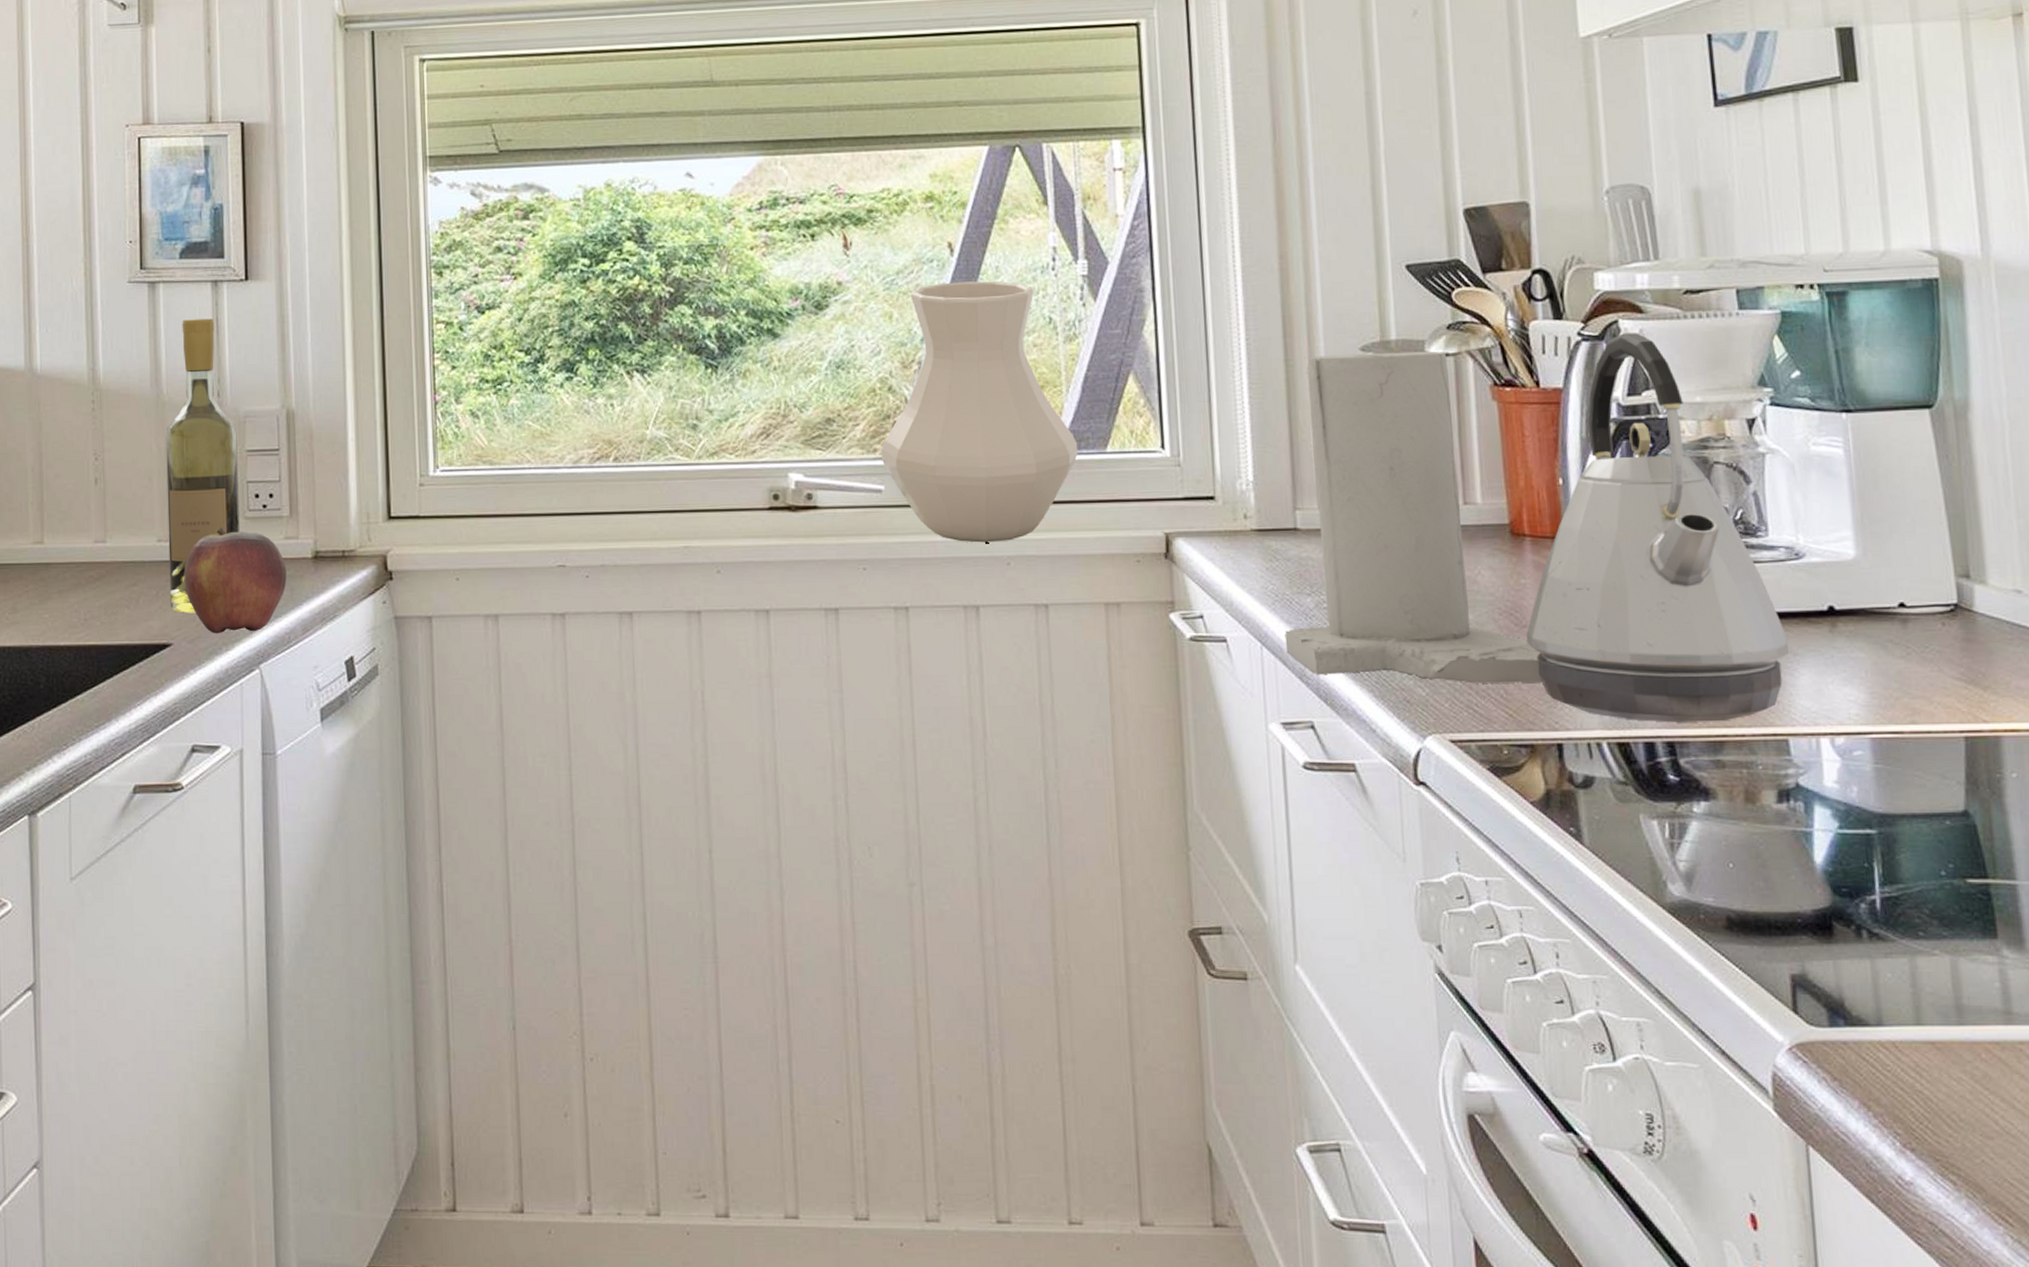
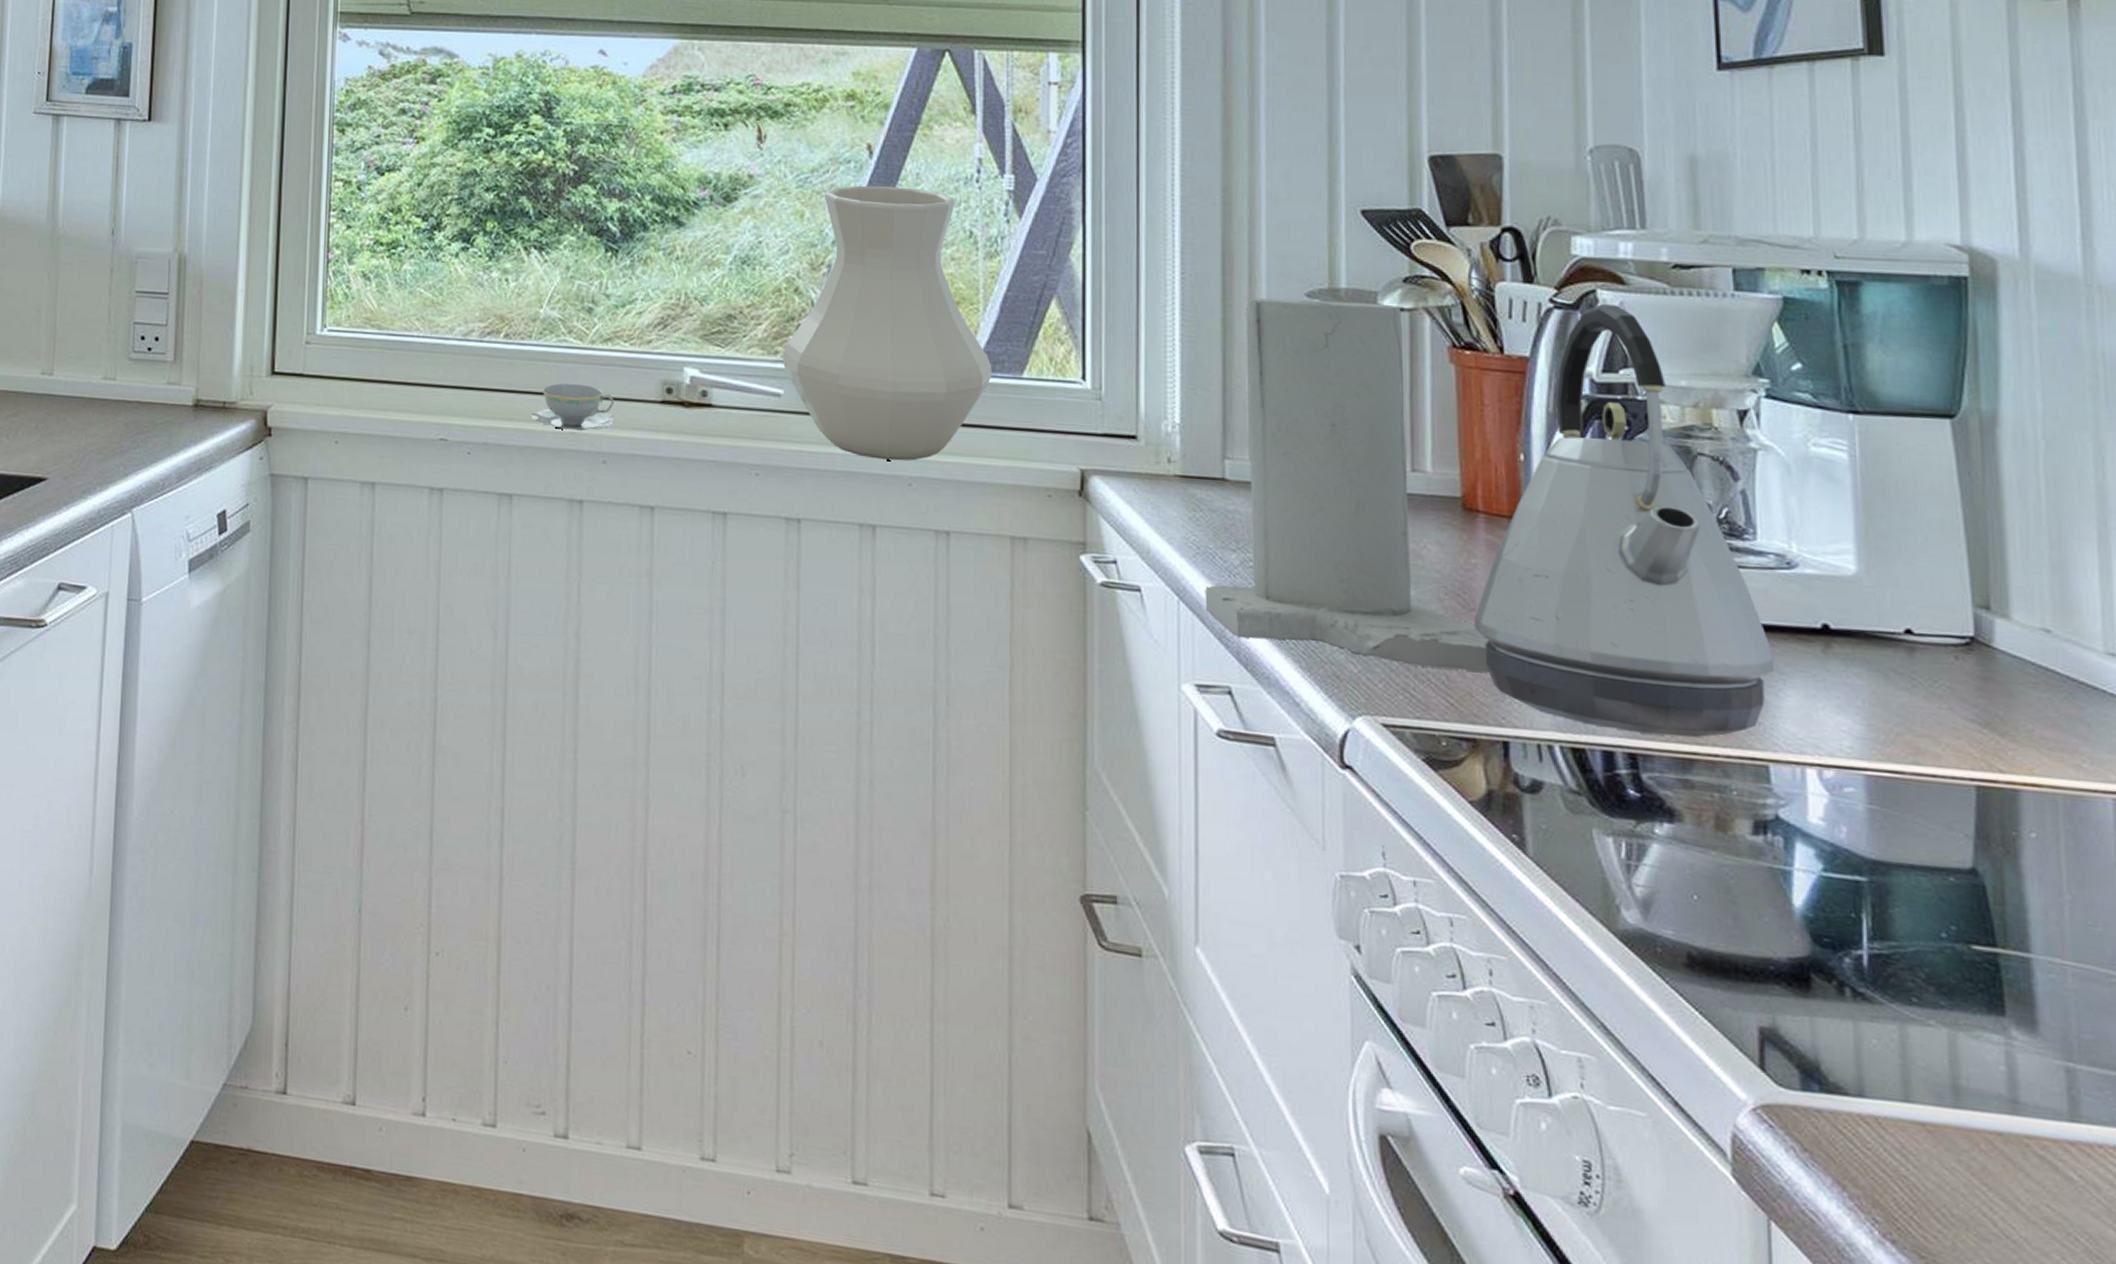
bottle: present [165,318,240,613] -> none [48,155,128,450]
fruit: present [184,527,287,634] -> none [64,366,166,475]
teacup: none [644,499,726,545] -> present [530,383,615,431]

